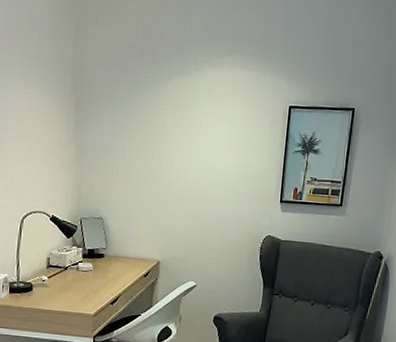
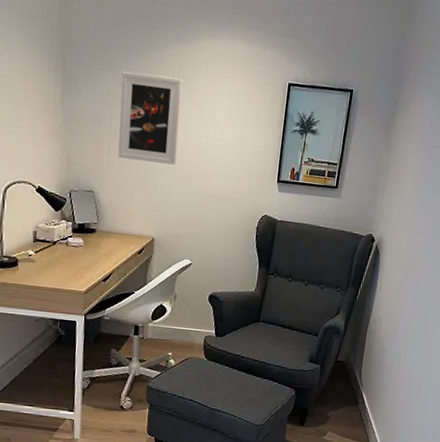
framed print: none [125,105,186,190] -> present [118,72,182,165]

